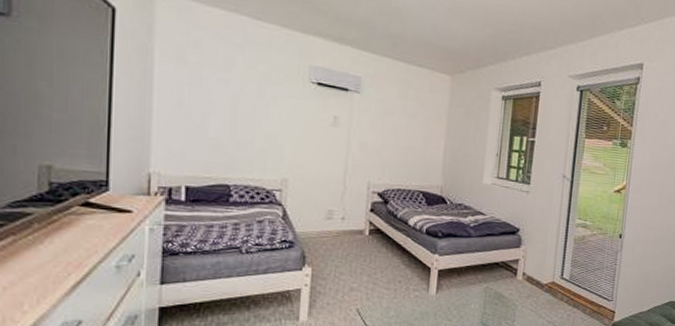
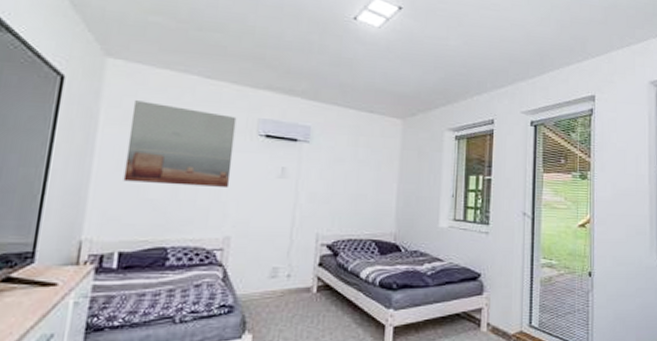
wall art: none [183,39,289,132] -> present [123,100,237,187]

